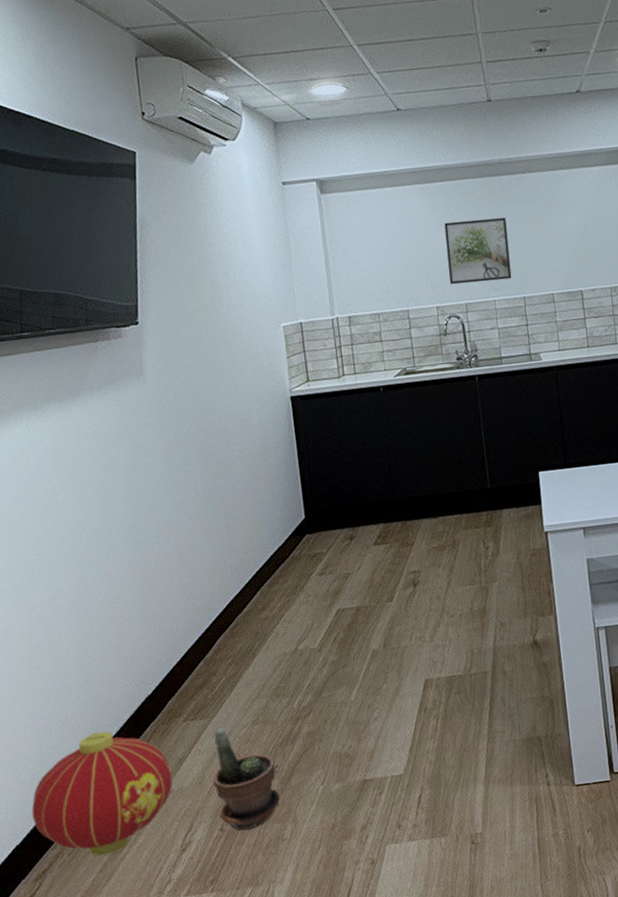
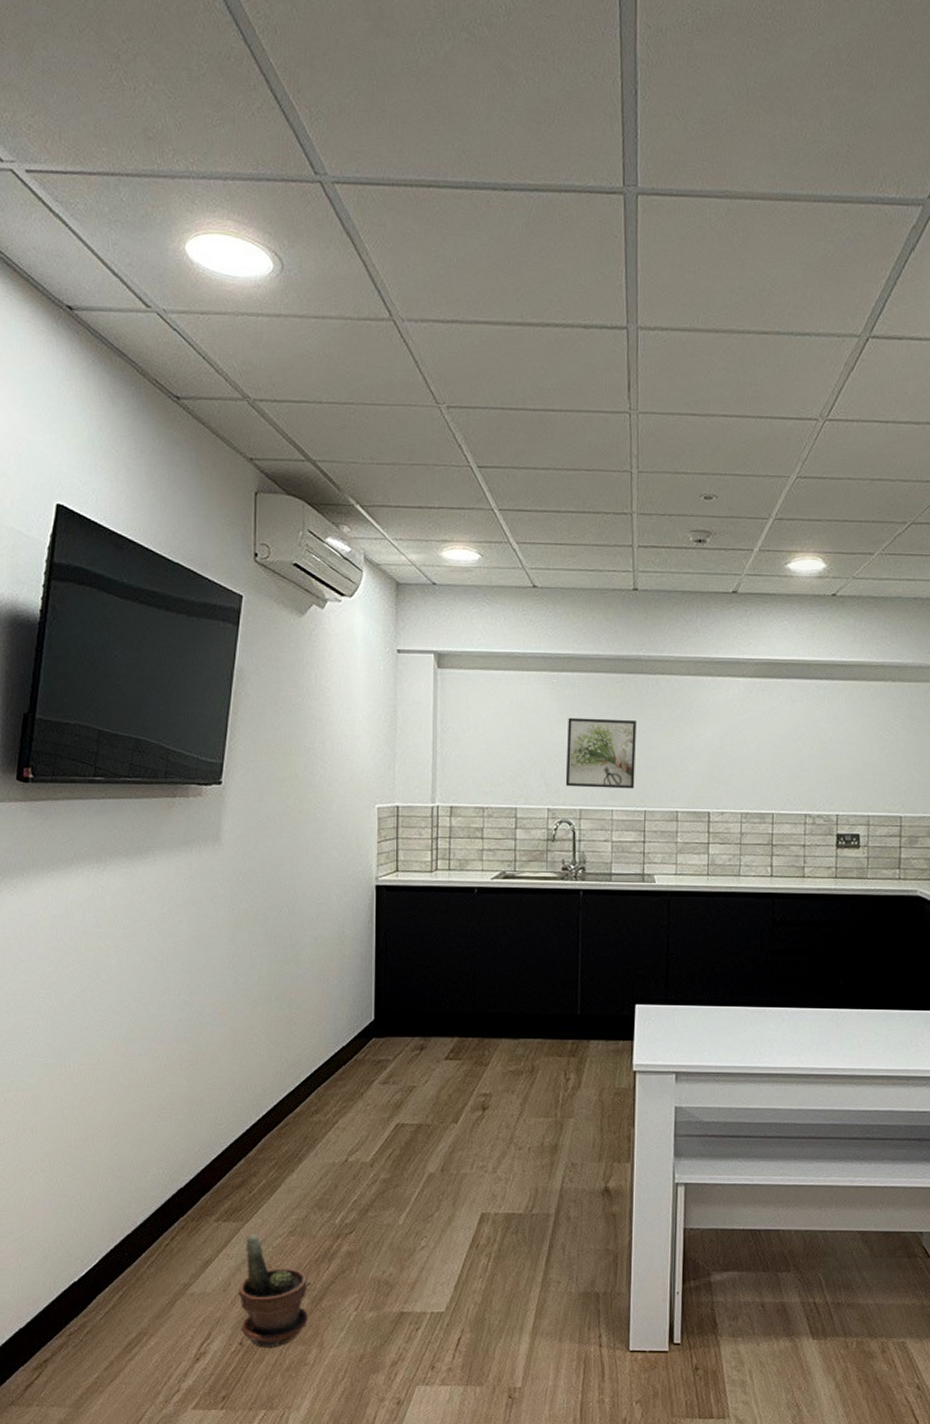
lantern: present [31,731,173,856] -> none [41,1219,196,1353]

